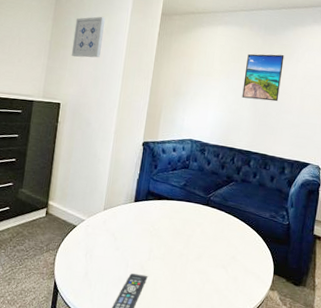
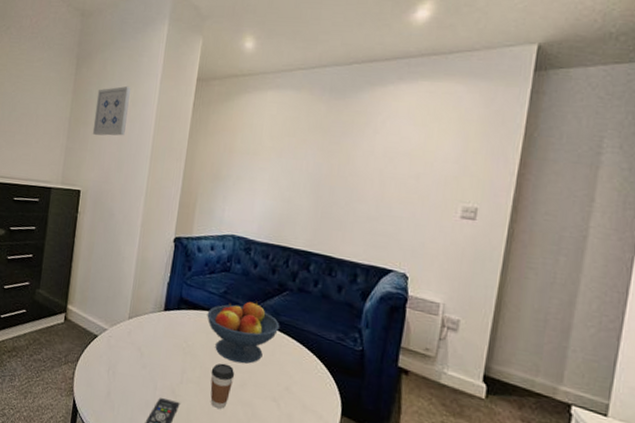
fruit bowl: none [170,191,228,241] -> present [207,301,280,364]
coffee cup: none [173,241,192,278] -> present [210,363,234,409]
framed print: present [242,54,284,102] -> none [299,124,357,187]

